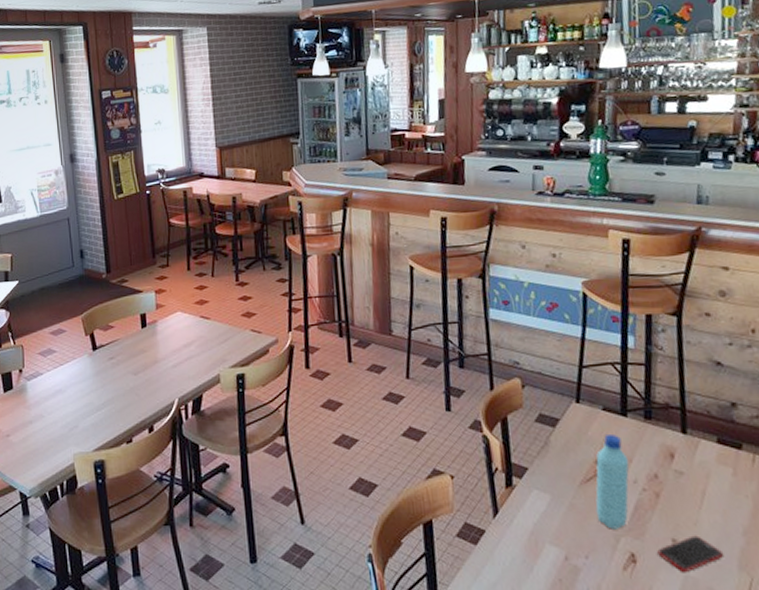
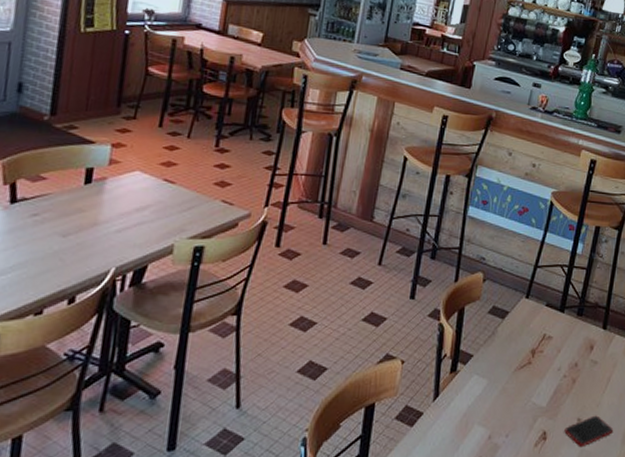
water bottle: present [595,435,629,529] -> none [522,328,558,411]

